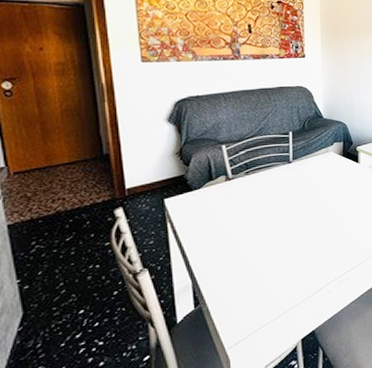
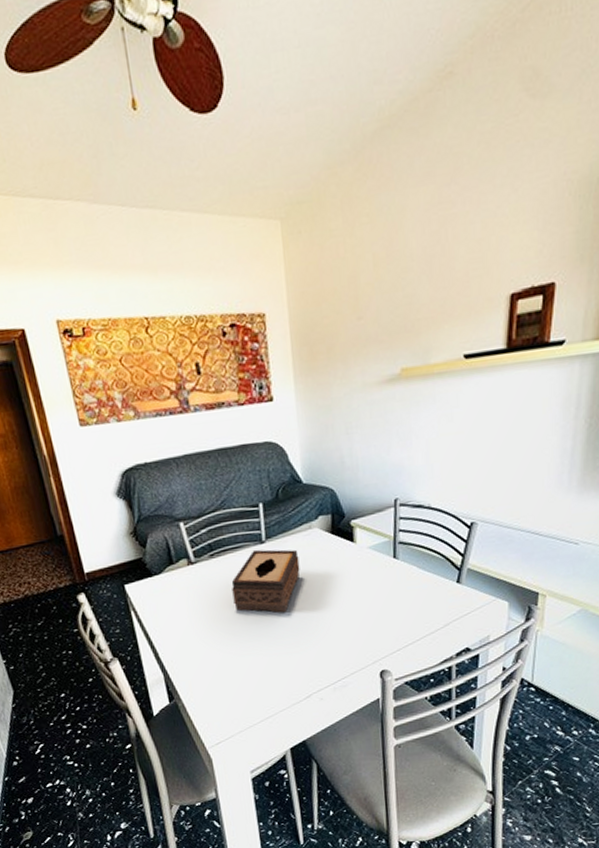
tissue box: none [262,168,318,220] -> present [231,549,300,613]

